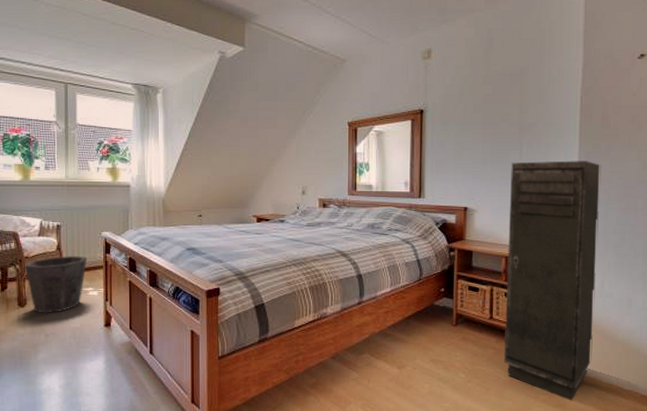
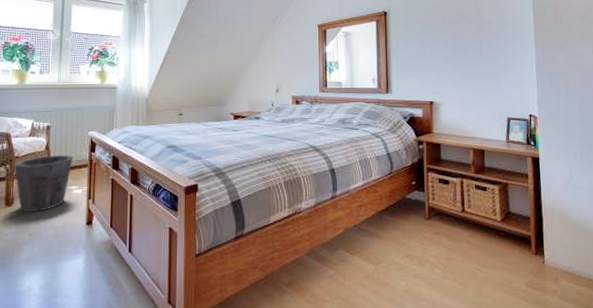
storage cabinet: present [504,161,601,401] -> none [472,55,568,298]

